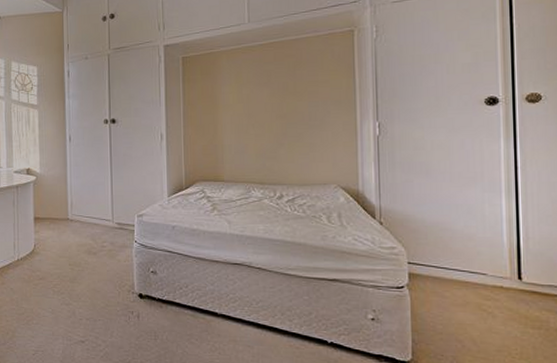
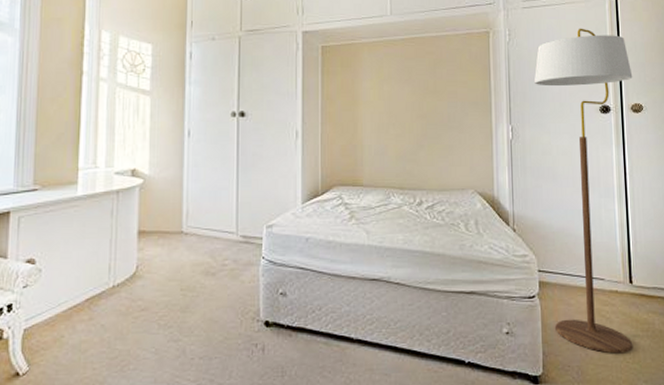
floor lamp: none [405,17,529,349] -> present [534,28,633,354]

